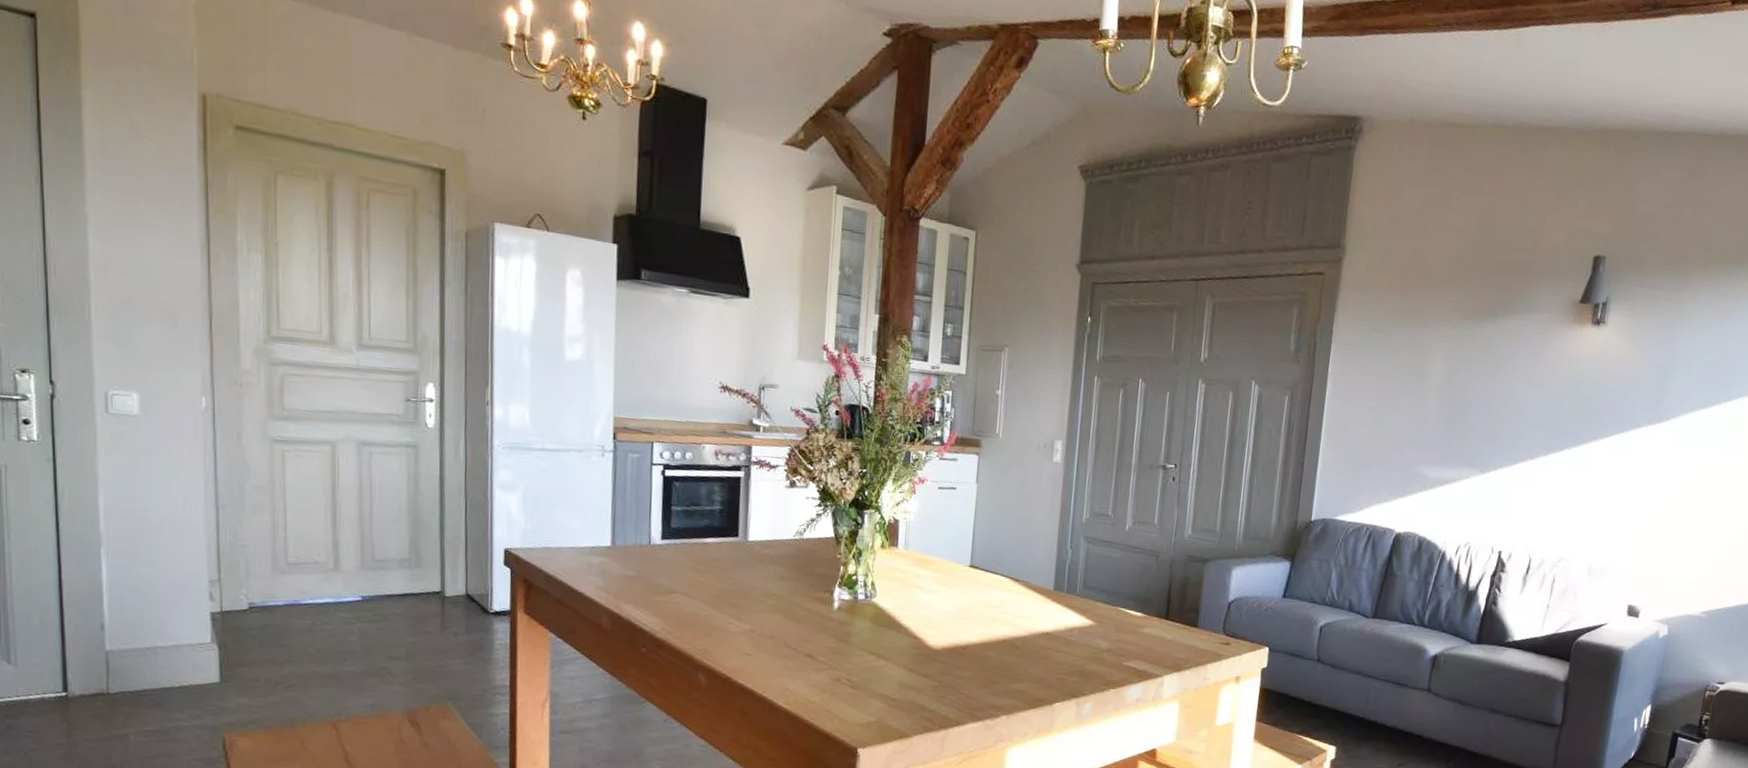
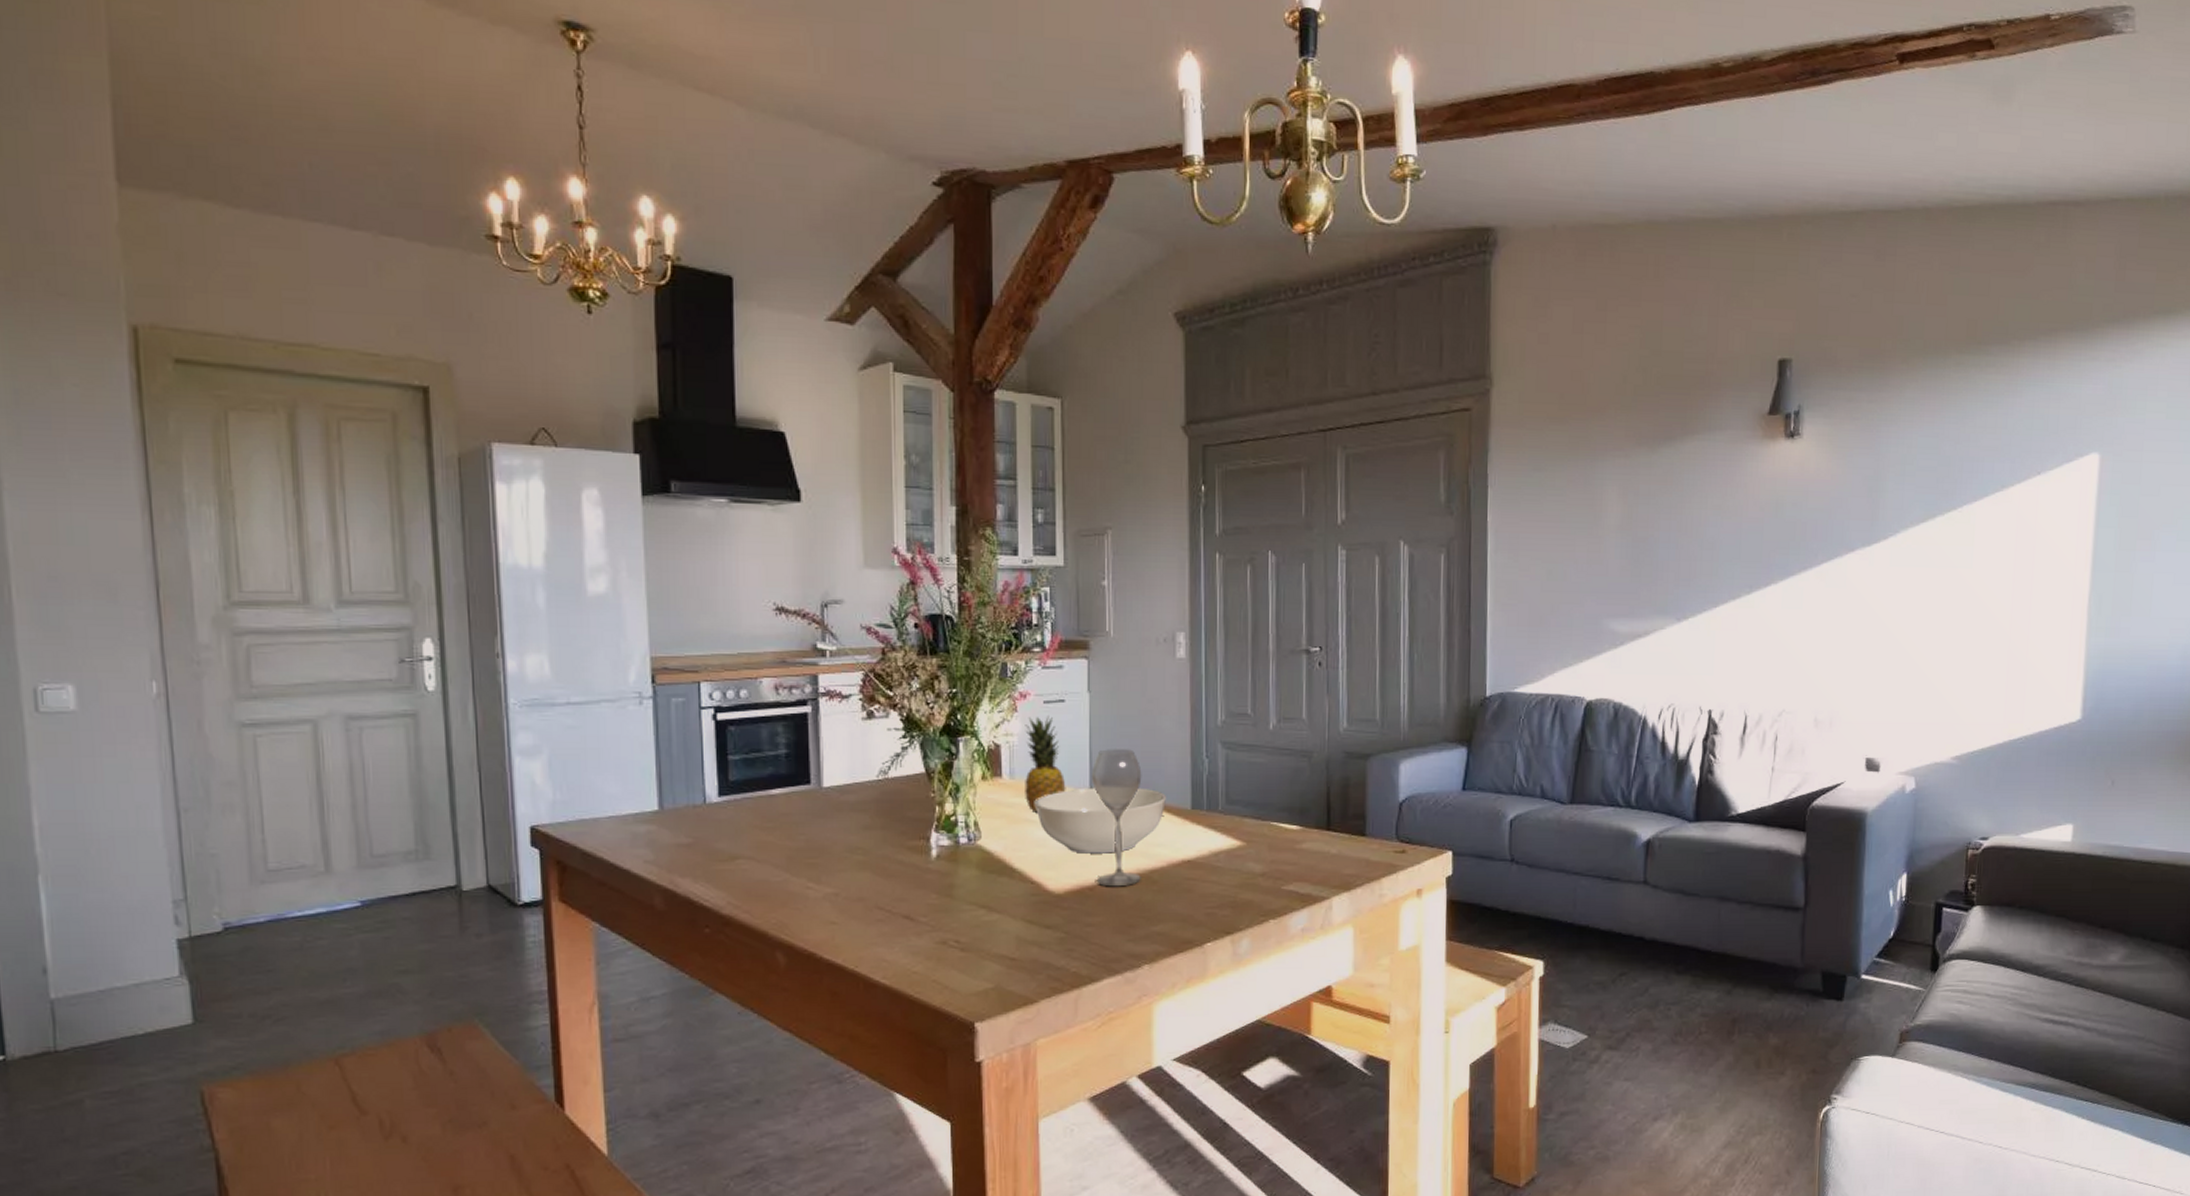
fruit: none [915,499,951,580] -> present [1025,716,1066,813]
bowl: none [923,563,1035,620] -> present [1034,787,1167,854]
wineglass: none [969,532,1015,649] -> present [1092,748,1142,887]

